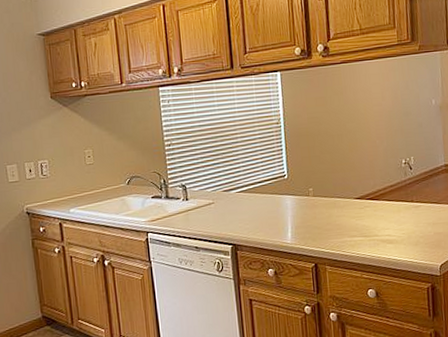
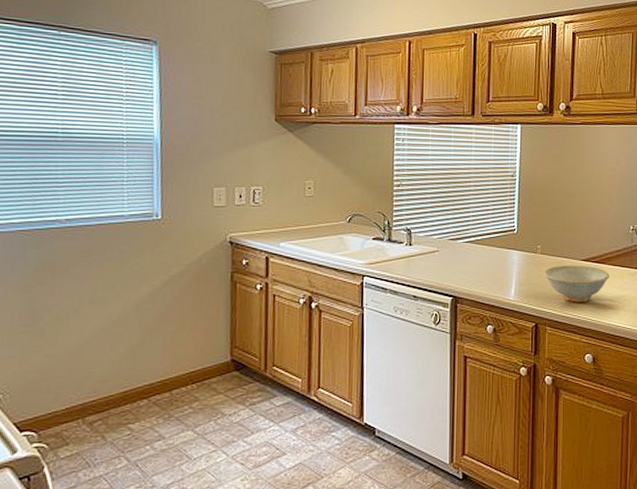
dish: none [318,203,386,241] -> present [544,265,610,302]

